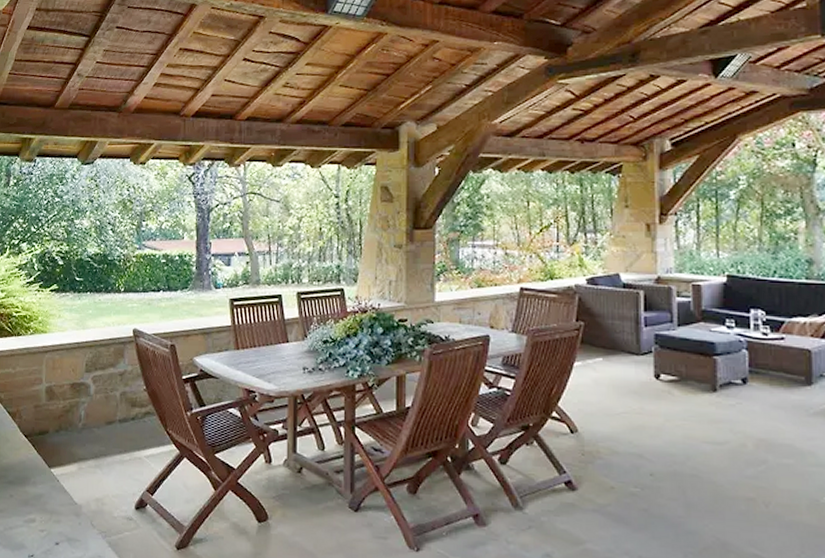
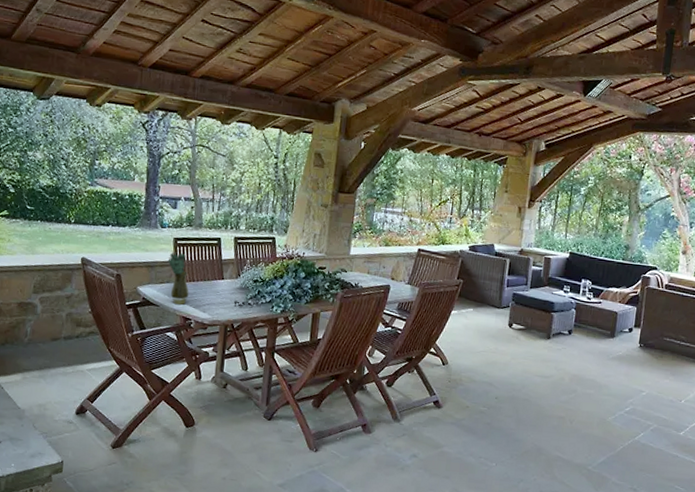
vase: none [224,313,251,376] -> present [167,250,189,305]

